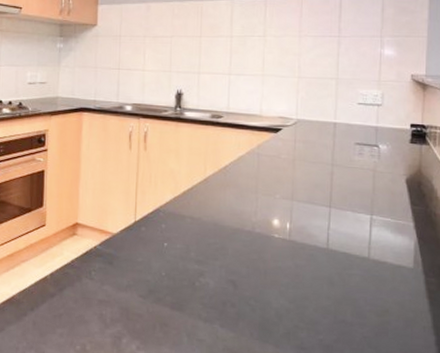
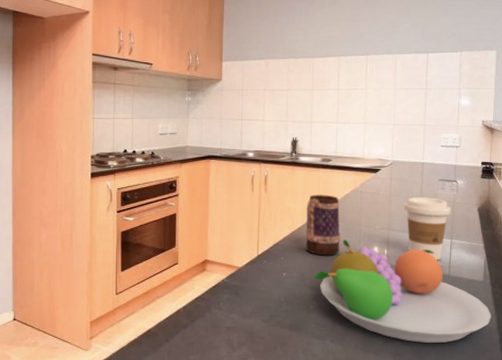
mug: none [191,155,233,227] -> present [305,195,340,256]
fruit bowl: none [202,208,425,340] -> present [315,239,492,343]
coffee cup: none [311,163,371,239] -> present [404,197,451,260]

